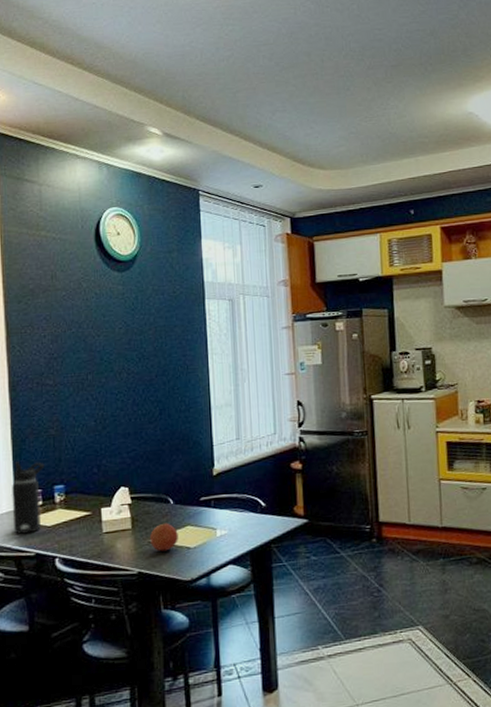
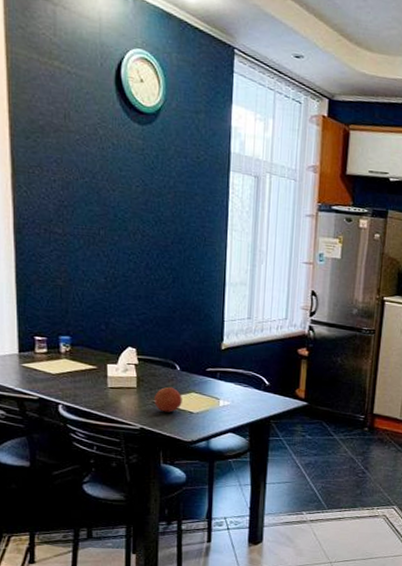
water bottle: present [11,462,45,535] -> none [14,306,50,379]

